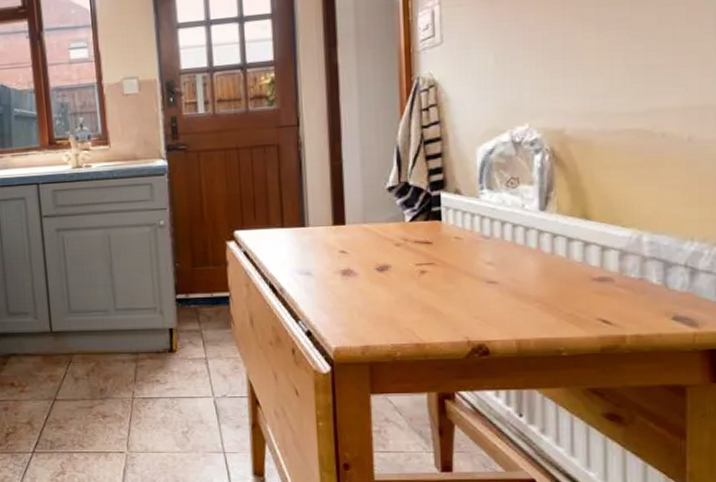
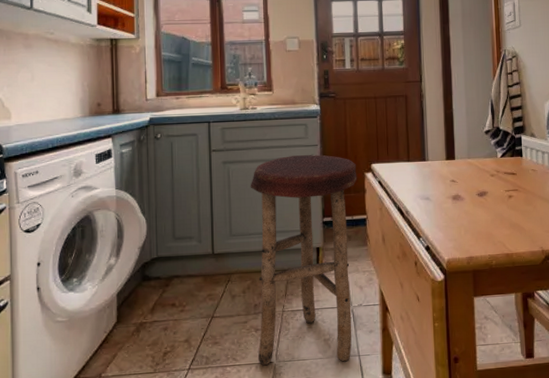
stool: none [88,220,217,457] -> present [250,155,357,365]

